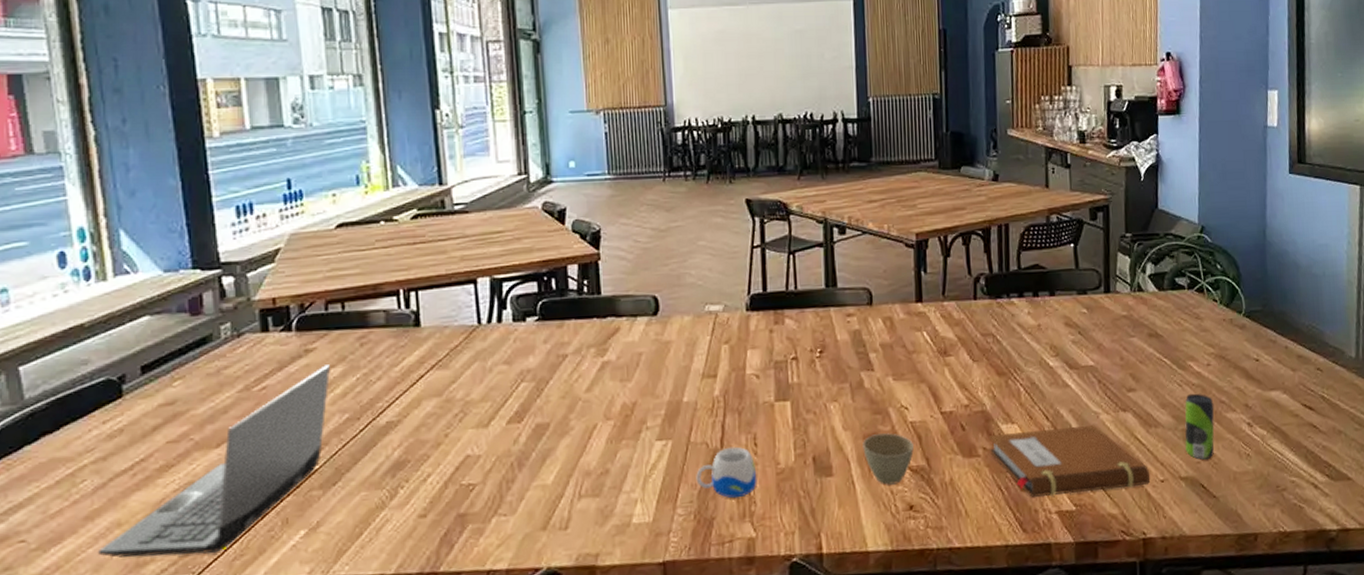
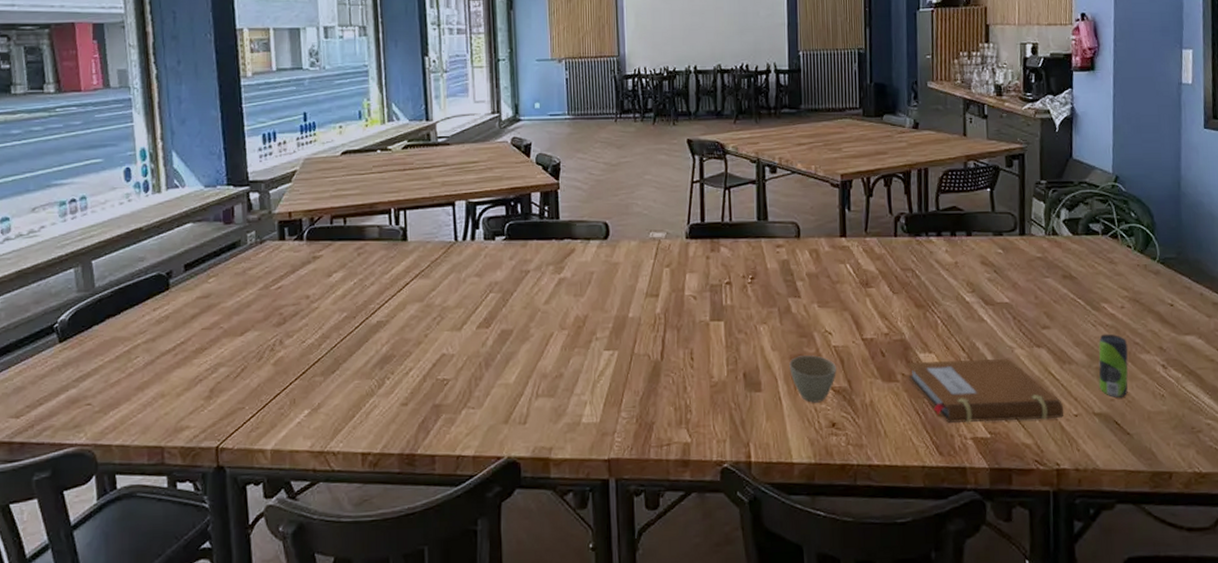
laptop computer: present [97,364,330,558] -> none [145,270,333,425]
mug: present [696,446,757,499] -> none [638,359,693,406]

